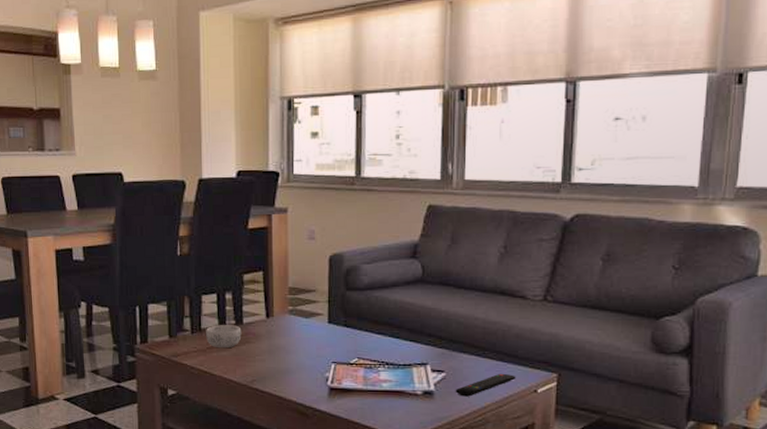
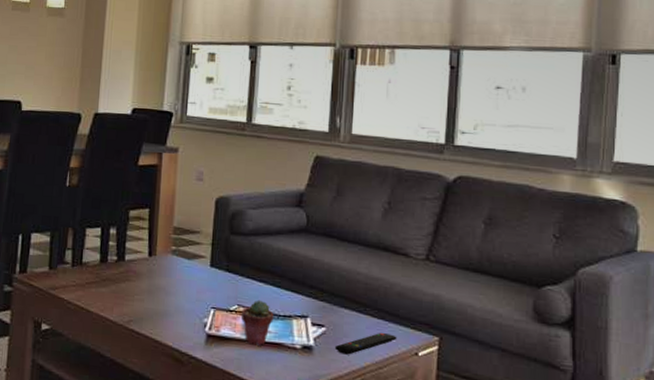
decorative bowl: present [206,325,242,347] -> none [86,259,123,284]
potted succulent: none [362,351,394,395] -> present [242,299,274,346]

